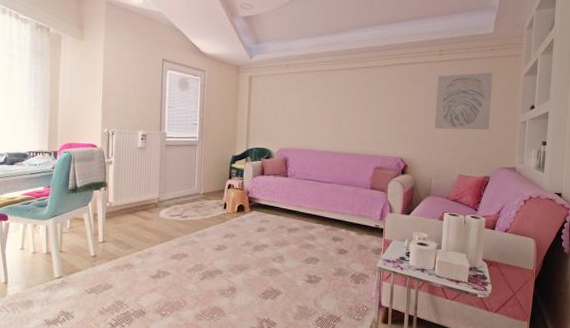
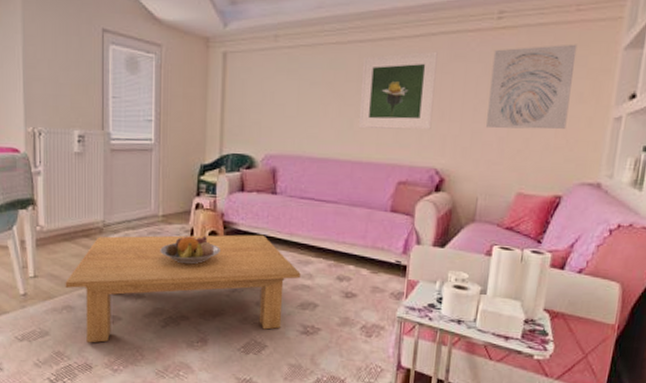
coffee table: none [127,207,306,294] -> present [65,234,301,343]
fruit bowl: none [201,208,246,230] -> present [160,234,220,265]
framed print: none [346,76,399,131] -> present [358,51,438,130]

